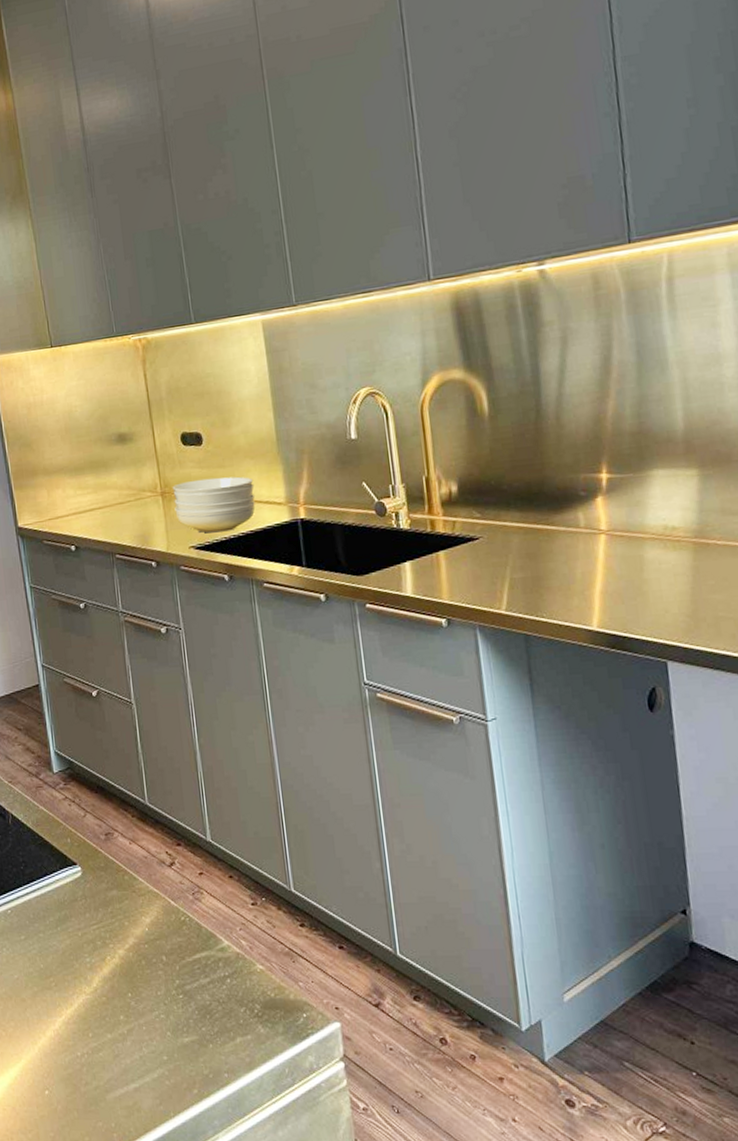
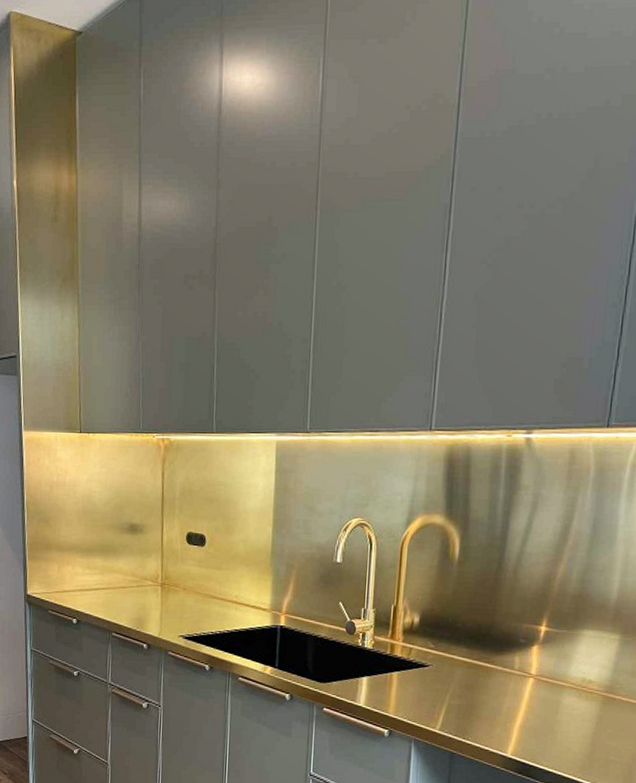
bowl: present [172,476,256,533] -> none [171,576,245,627]

